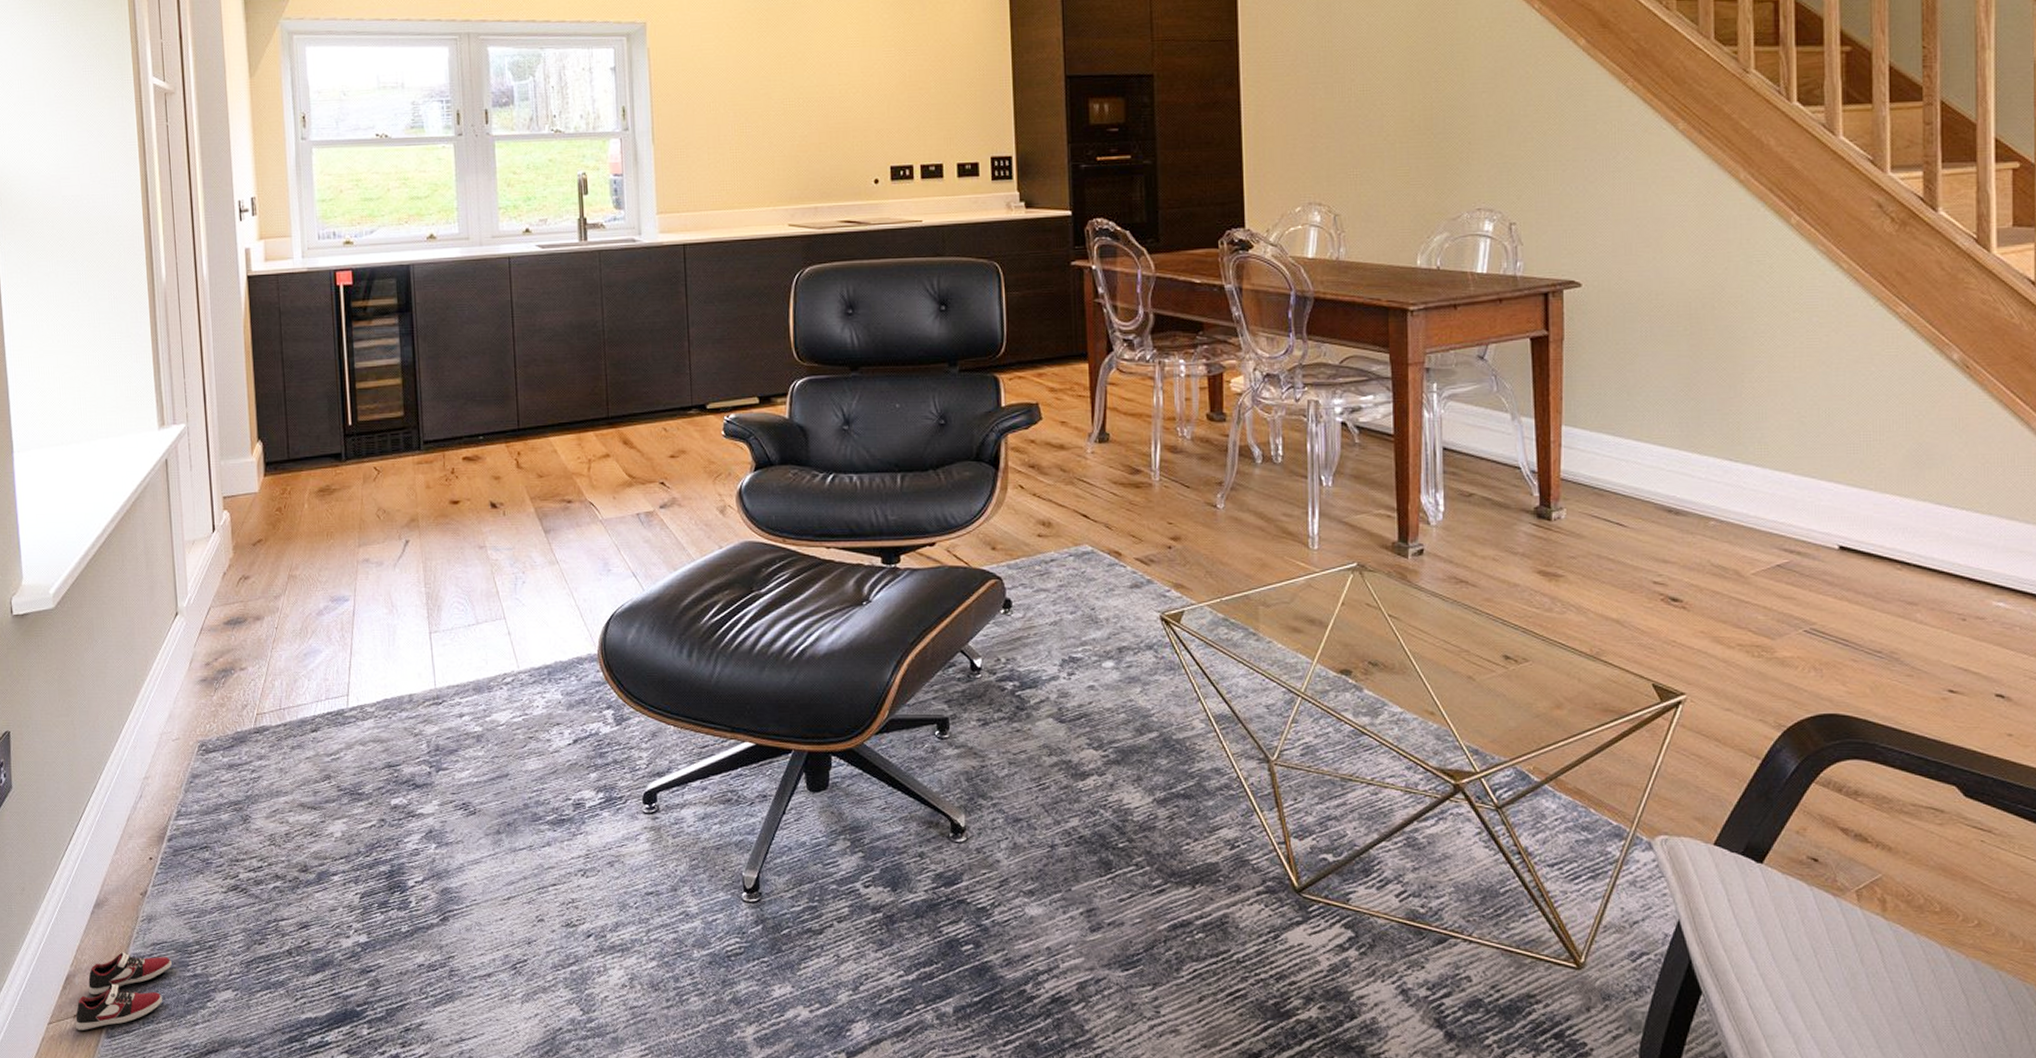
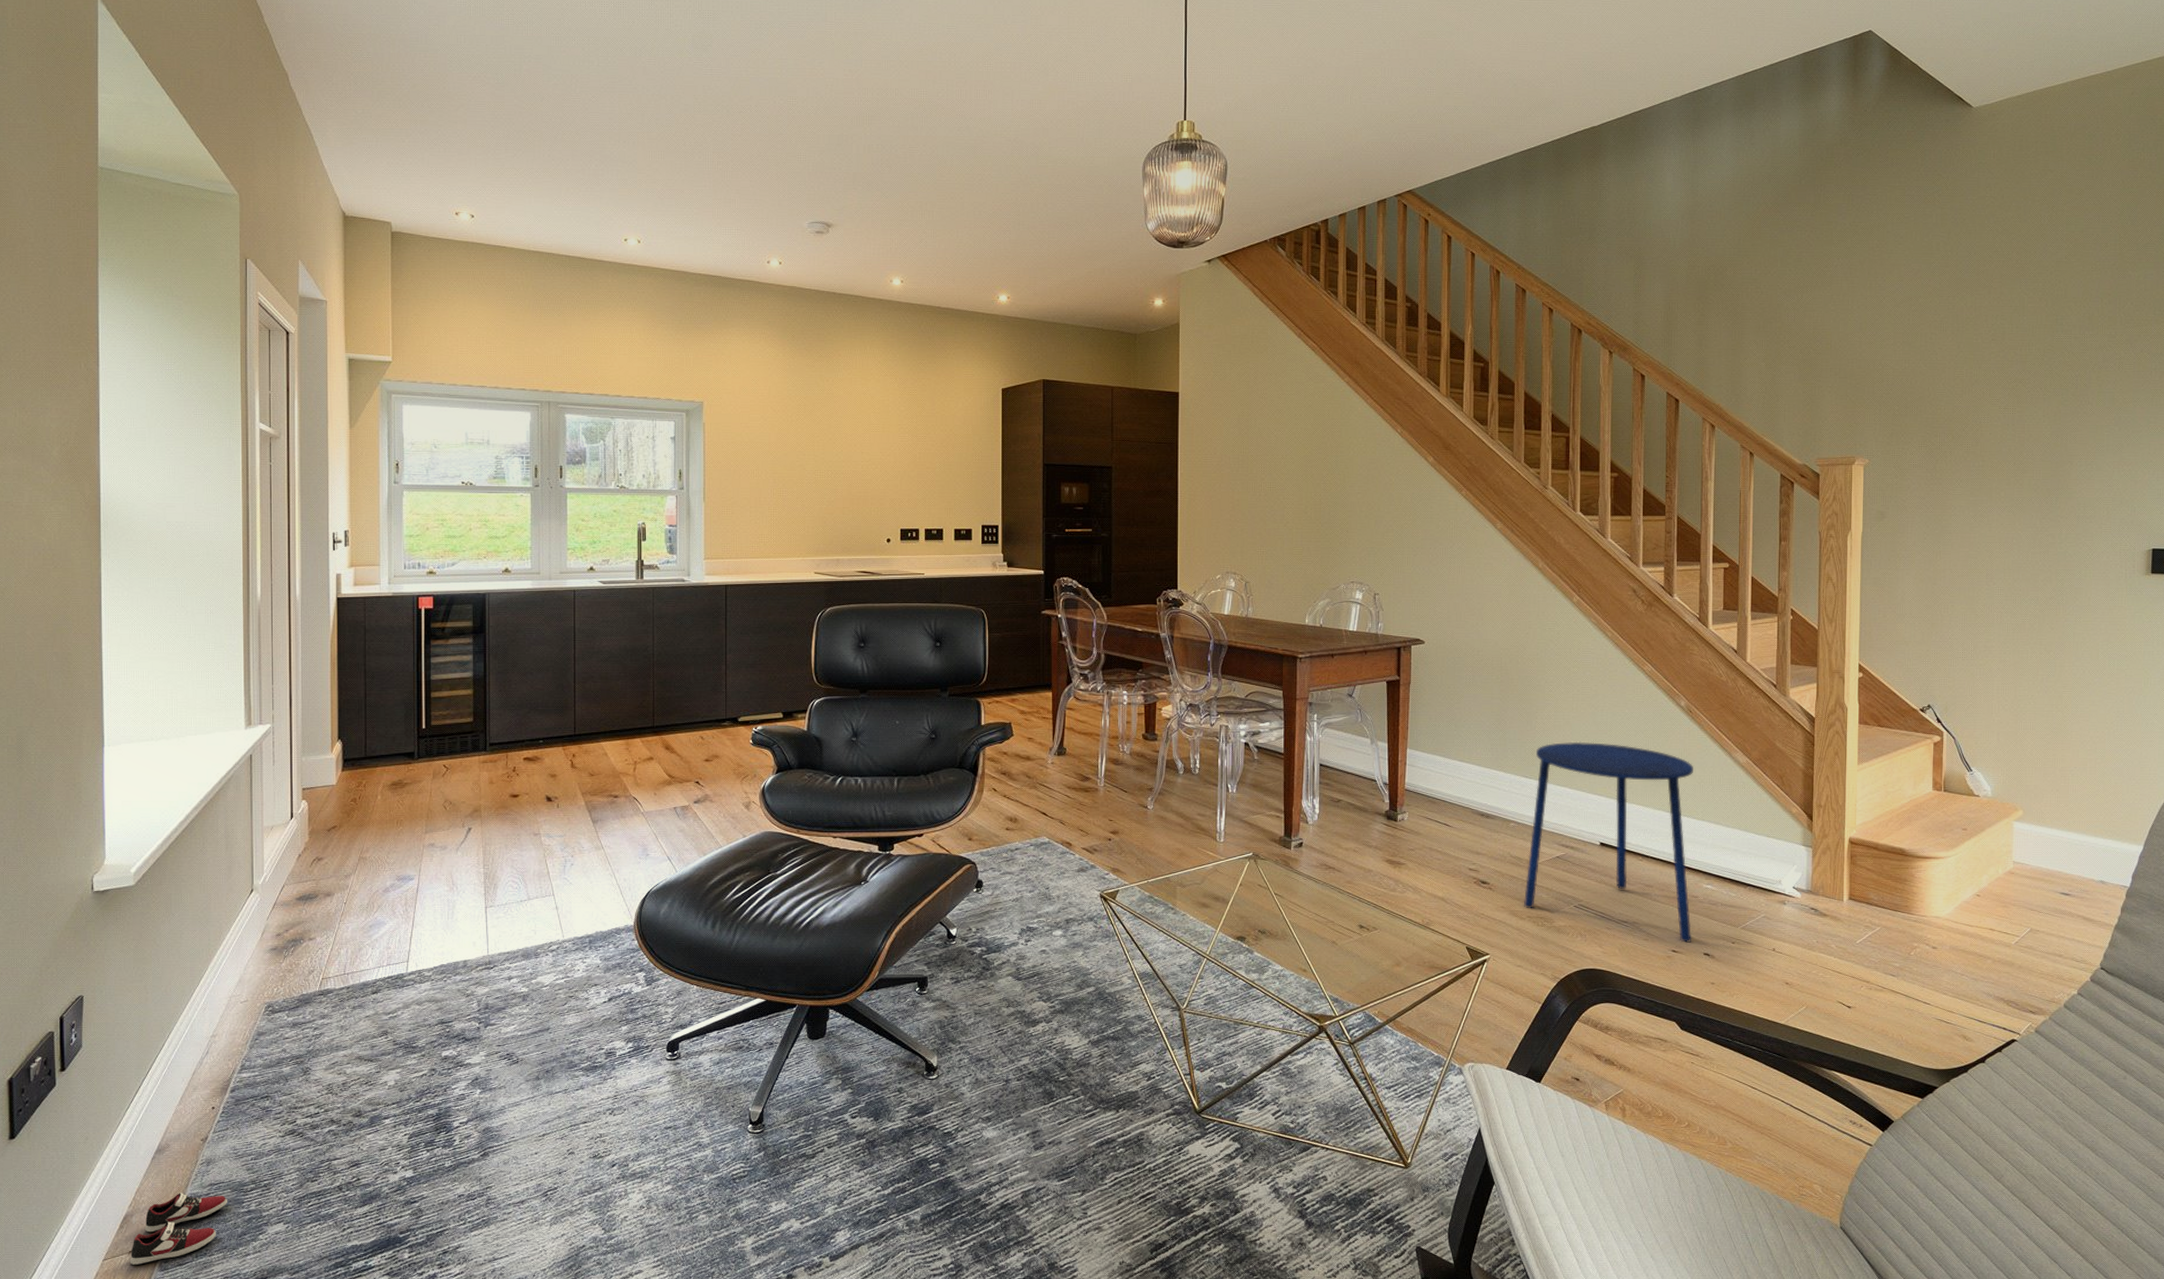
side table: none [1732,411,1978,680] -> present [1524,741,1693,943]

